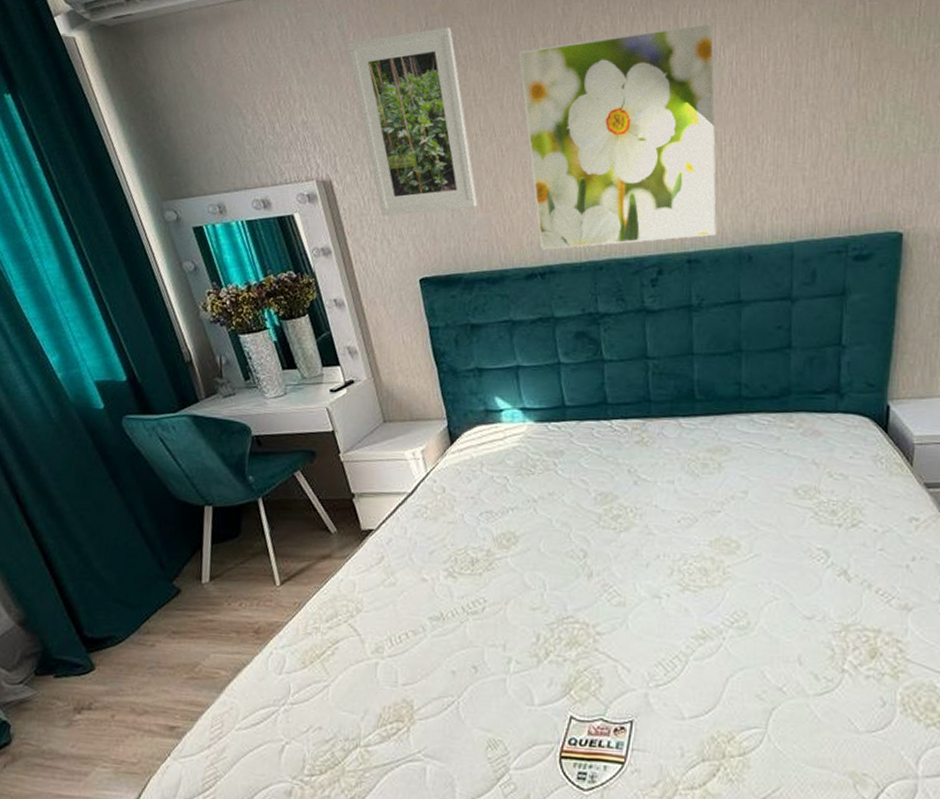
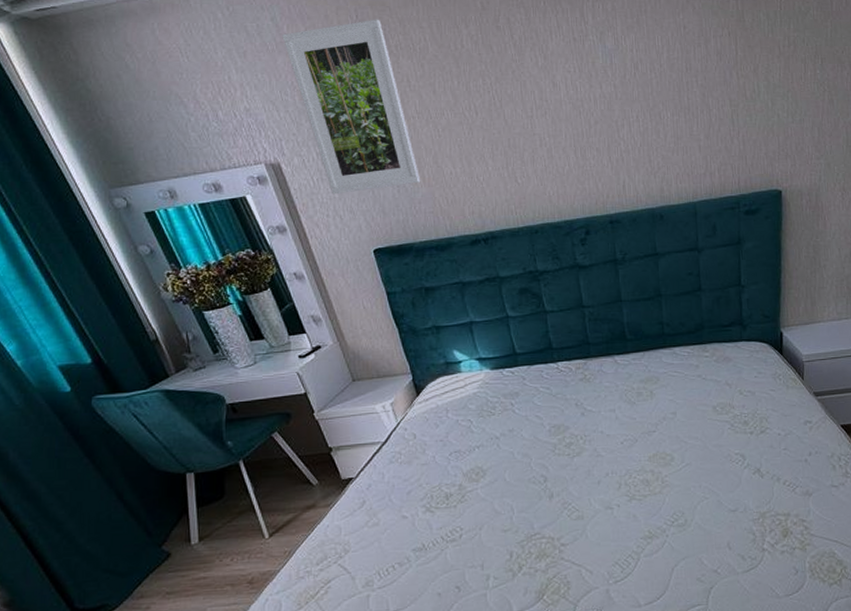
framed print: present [518,23,716,250] -> none [445,15,632,218]

